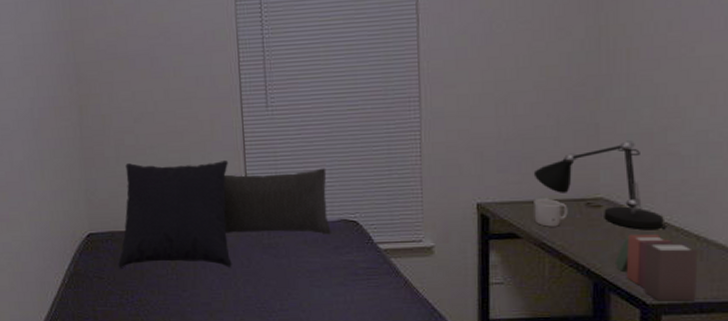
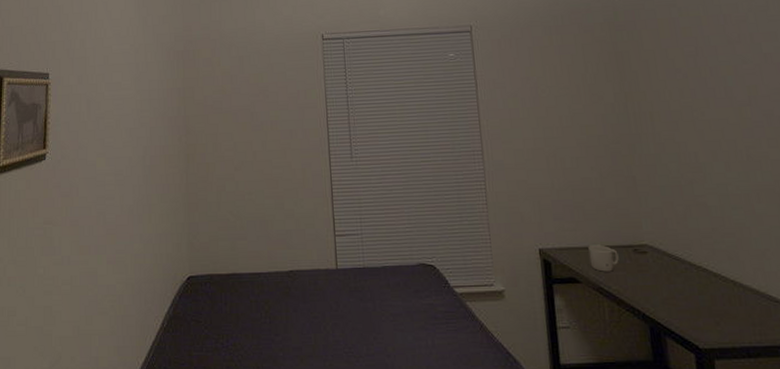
cushion: present [118,161,232,268] -> none [215,207,321,311]
pillow: present [223,168,331,235] -> none [313,214,412,279]
desk lamp: present [533,140,667,230] -> none [585,192,707,276]
books: present [614,234,698,301] -> none [665,279,743,346]

